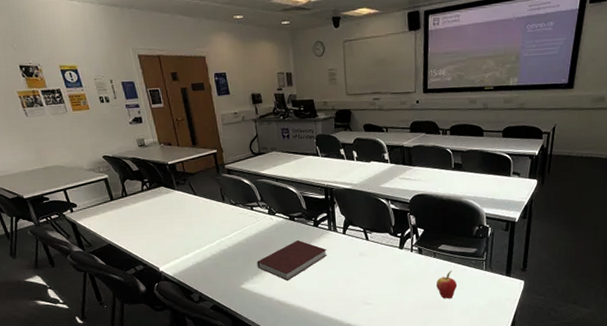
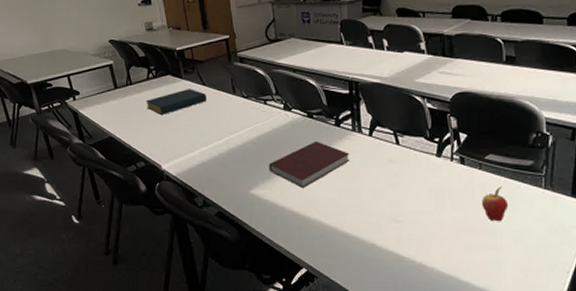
hardback book: none [141,198,198,222] -> present [145,89,207,115]

